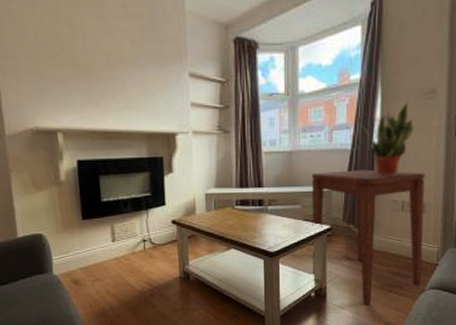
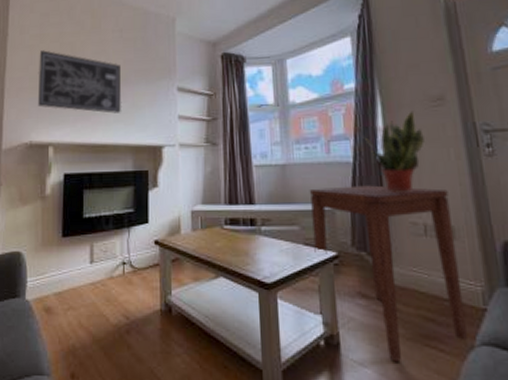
wall art: none [32,24,132,99] -> present [37,50,122,114]

